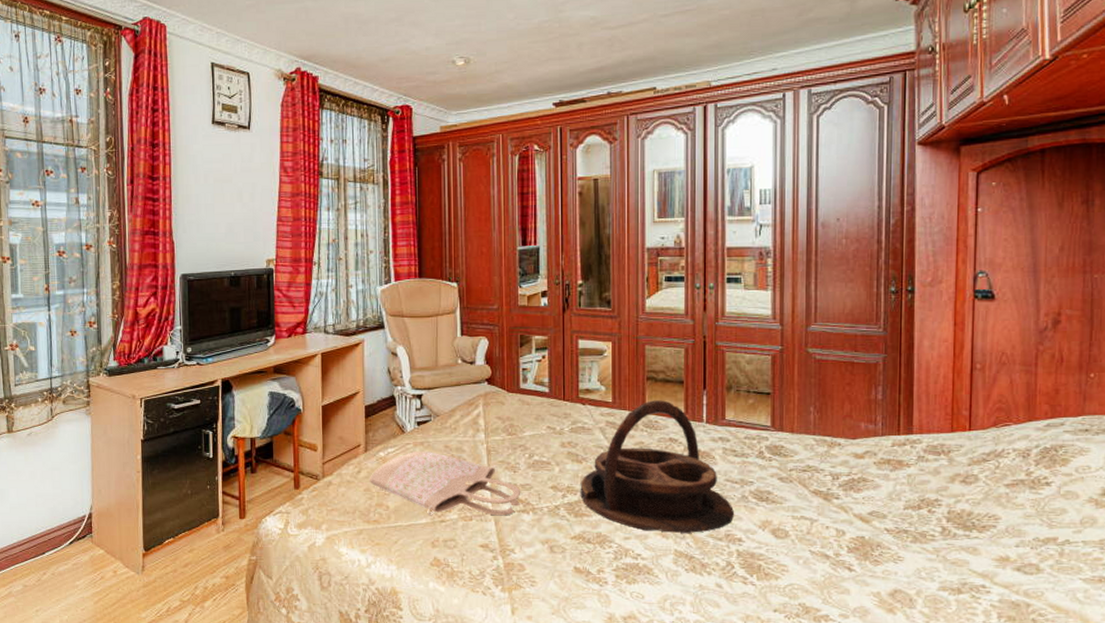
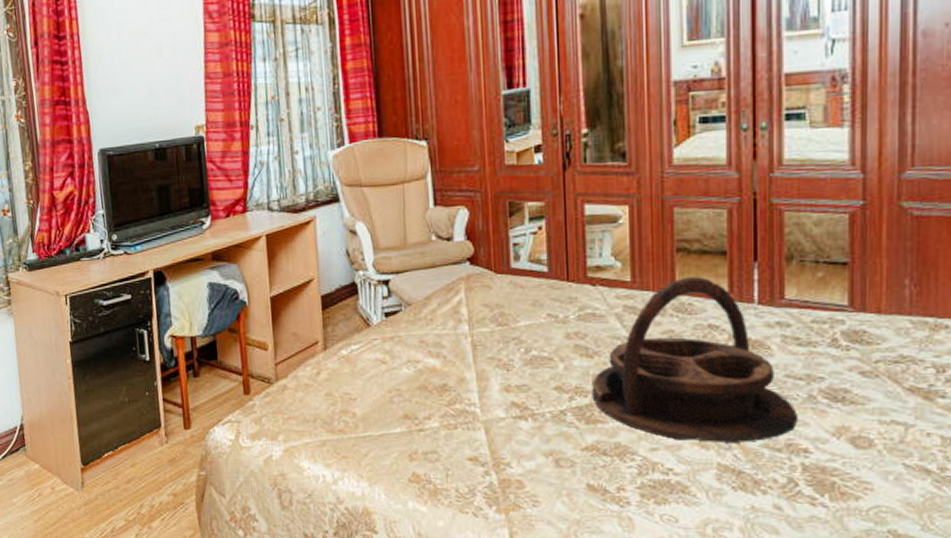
shopping bag: present [369,452,520,516] -> none [330,348,516,423]

